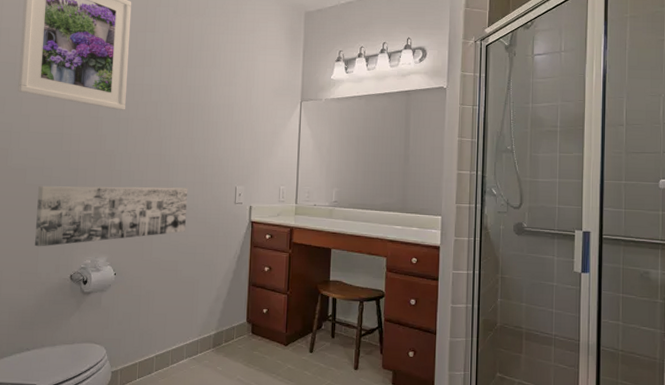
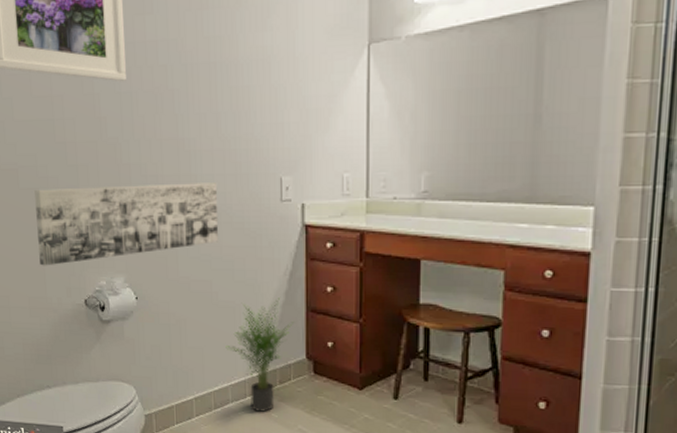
potted plant: none [184,275,238,366] -> present [225,298,293,412]

